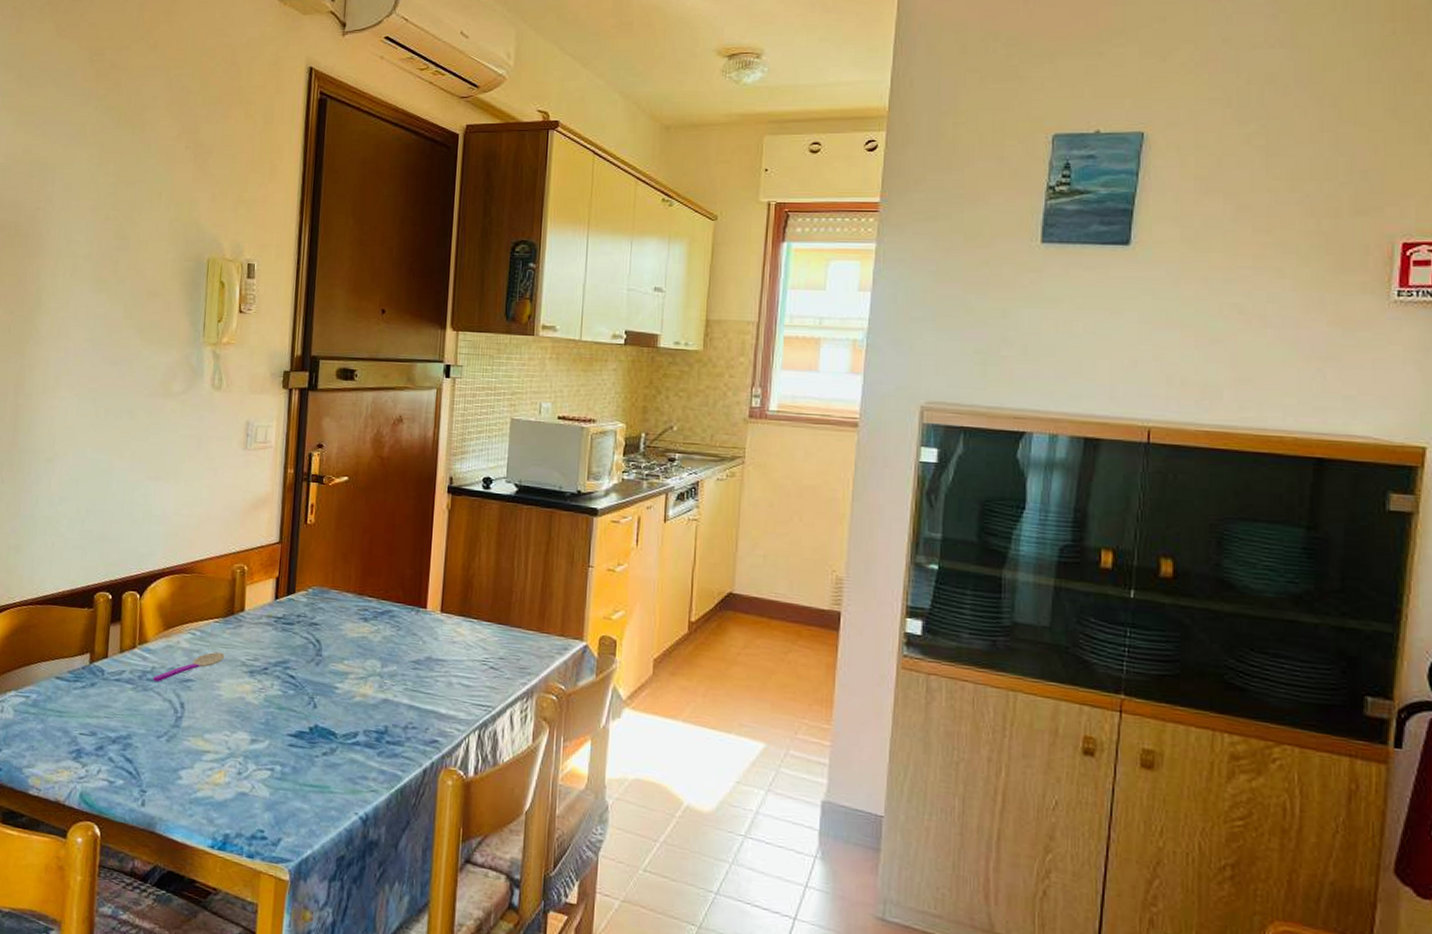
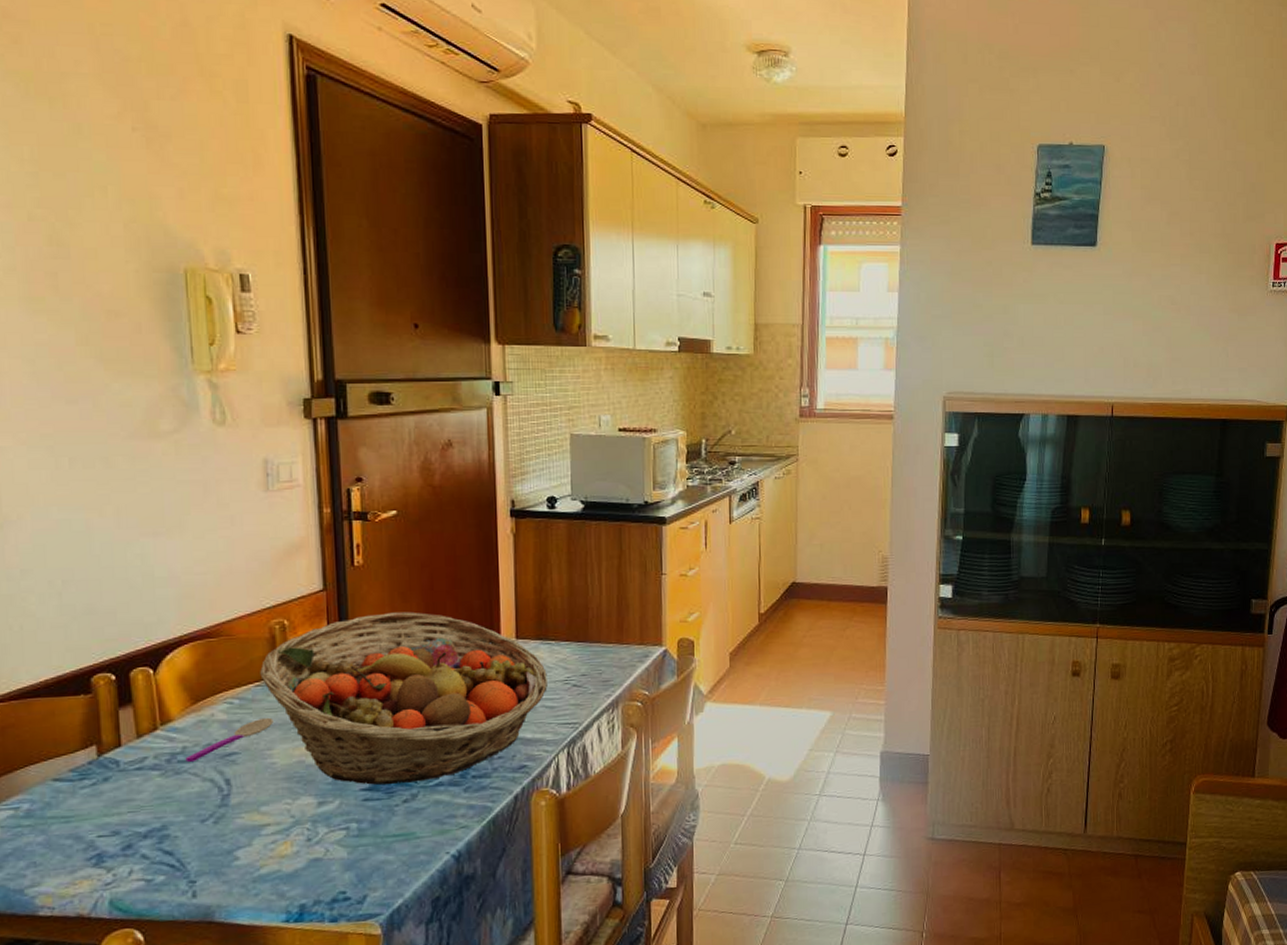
fruit basket: none [219,570,466,738] -> present [260,611,548,785]

